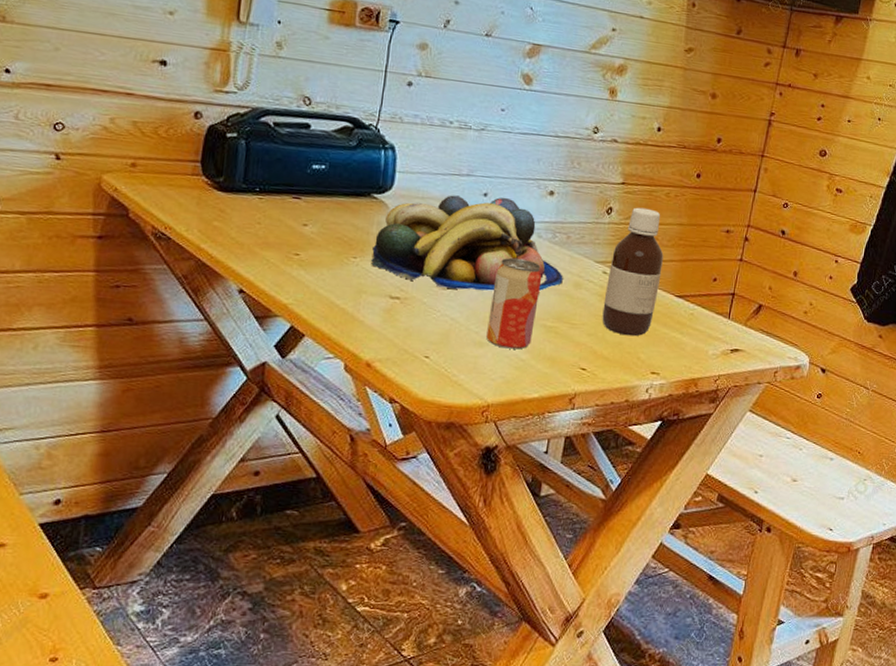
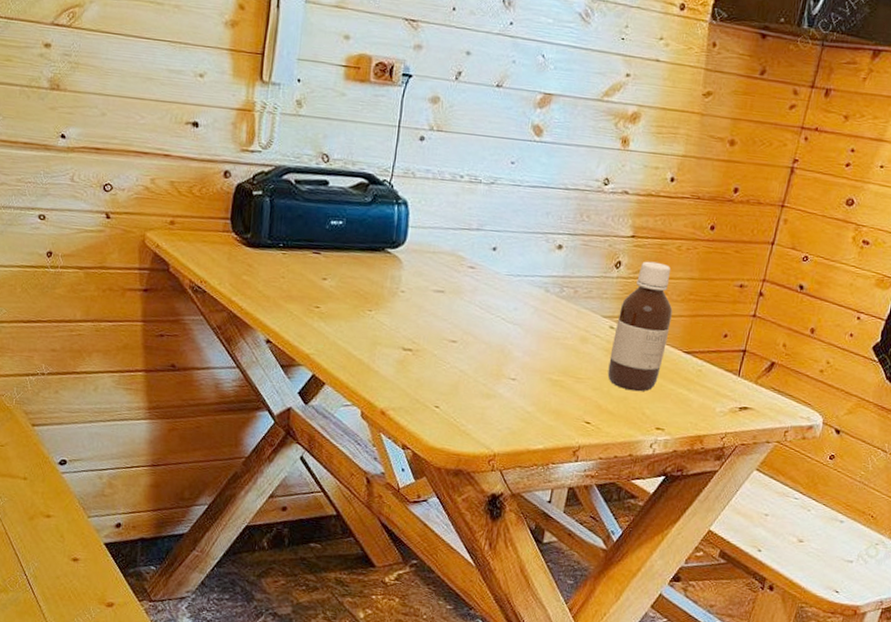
fruit bowl: present [371,195,563,291] -> none [385,249,570,345]
beverage can: present [486,257,542,350] -> none [493,311,549,402]

